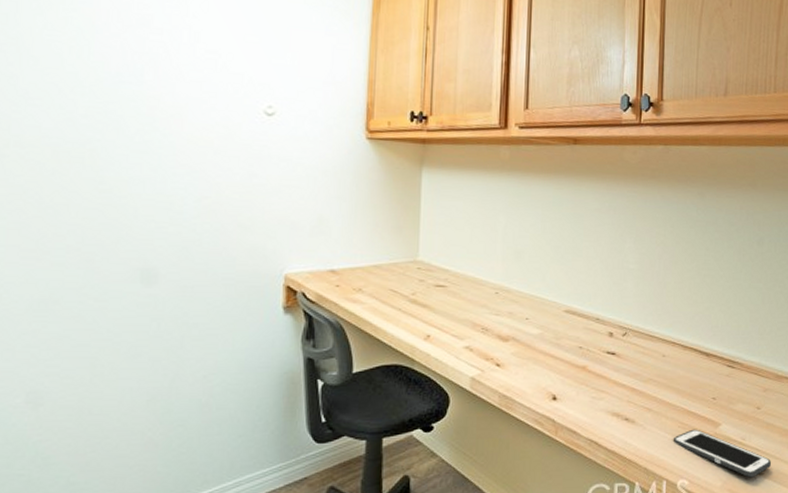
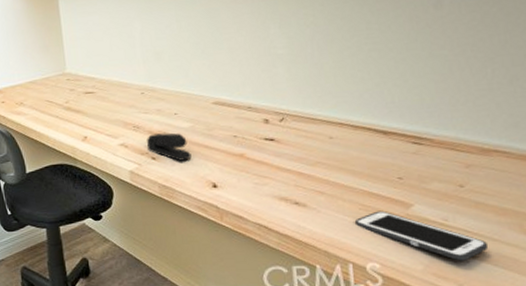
stapler: none [494,338,536,369] -> present [147,133,192,161]

